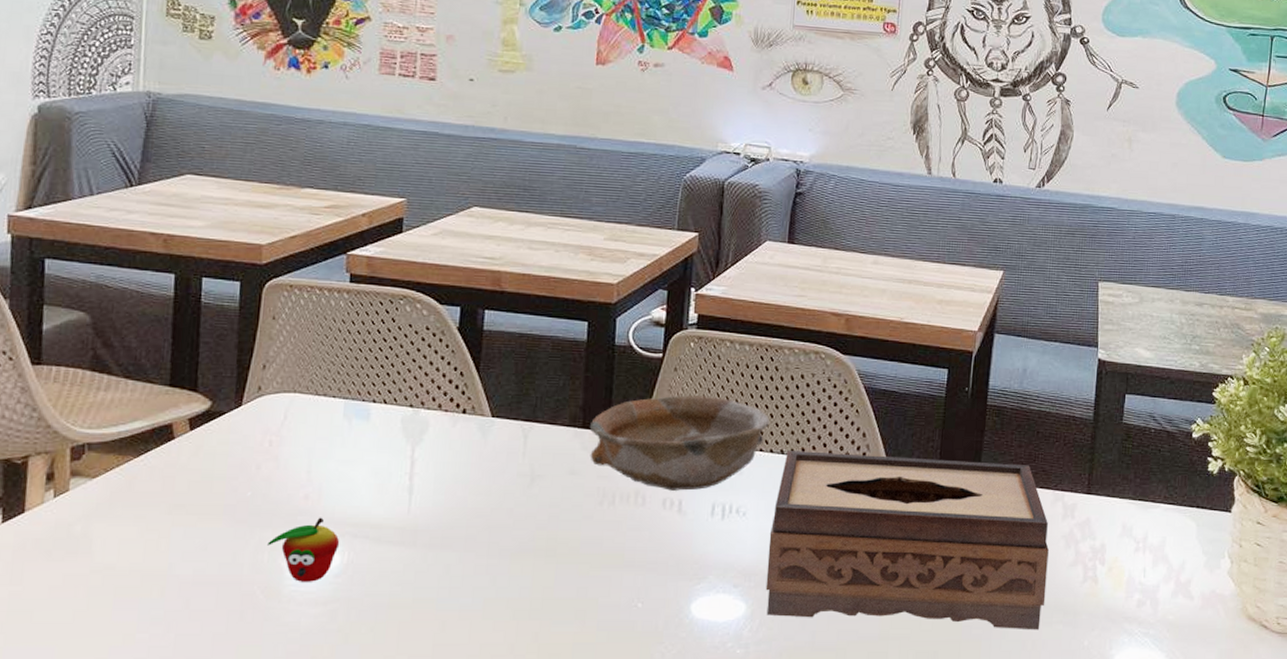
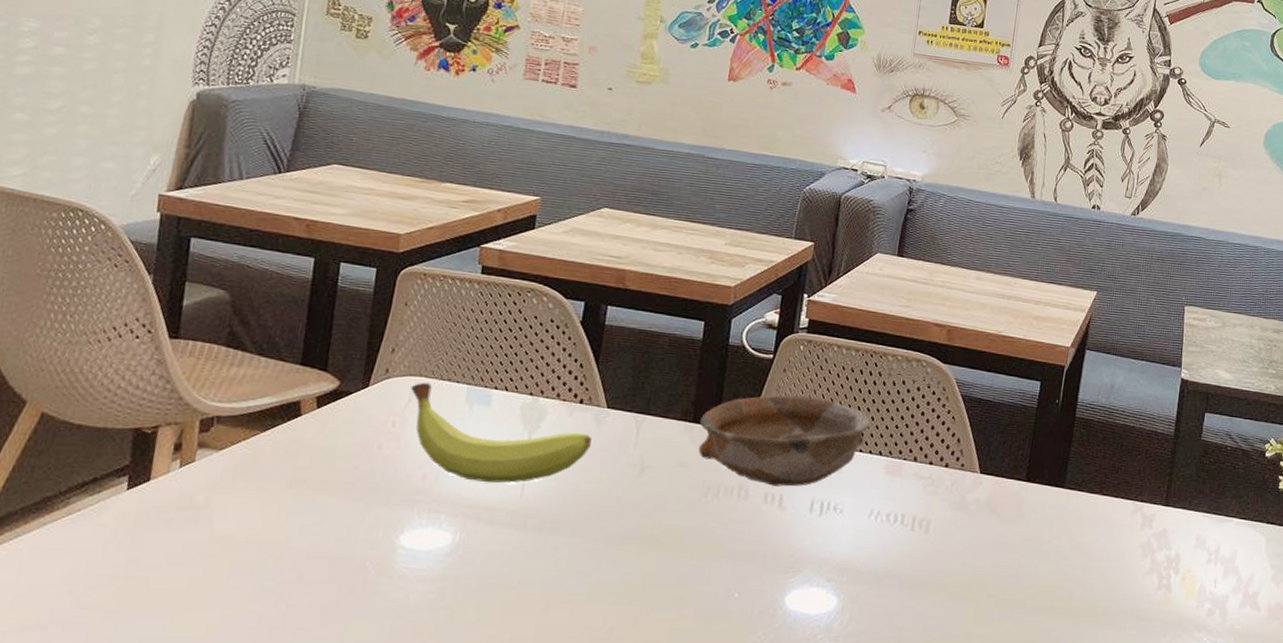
apple: present [247,491,340,582] -> none [367,470,453,560]
fruit: none [285,398,478,499] -> present [410,382,592,483]
tissue box: present [765,451,1049,630] -> none [856,452,1127,635]

